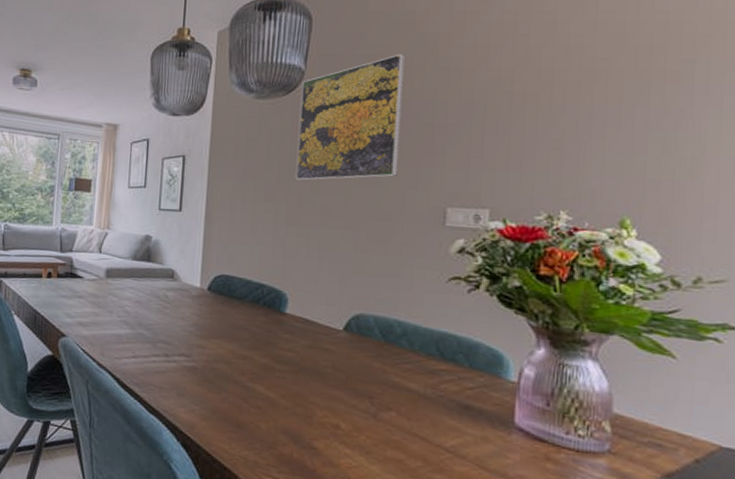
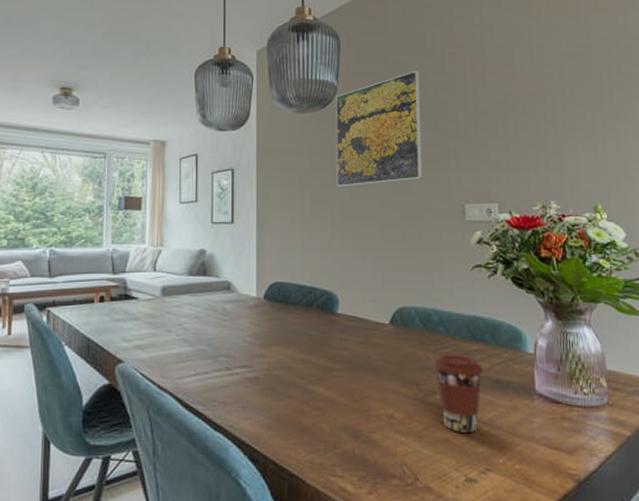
coffee cup: none [391,369,452,458] -> present [434,354,484,434]

